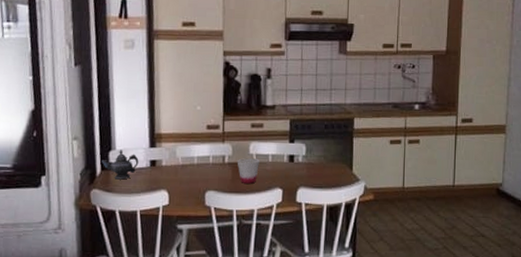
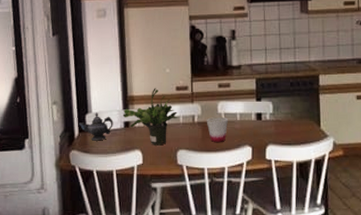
potted plant: none [149,125,208,186] -> present [122,87,179,146]

